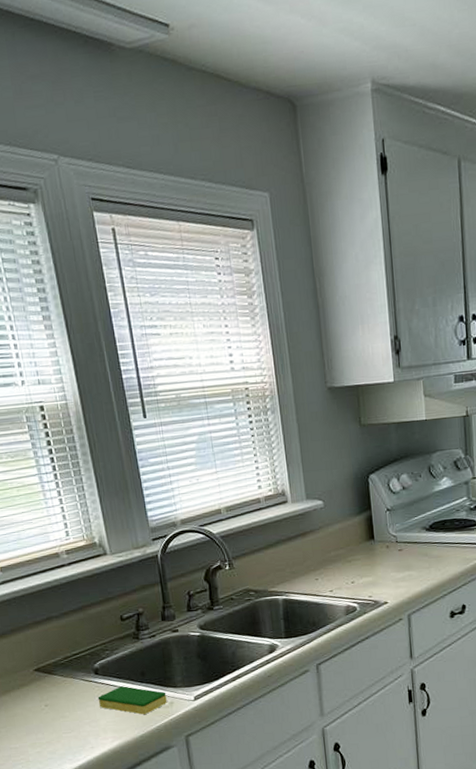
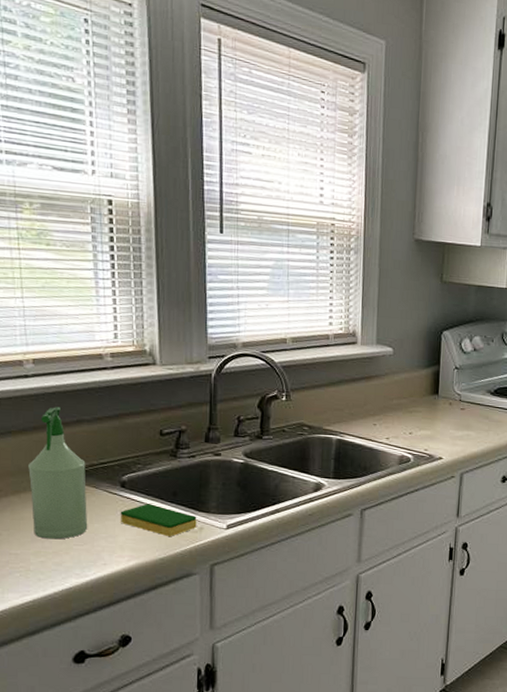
spray bottle: none [12,608,73,731] -> present [28,407,88,540]

